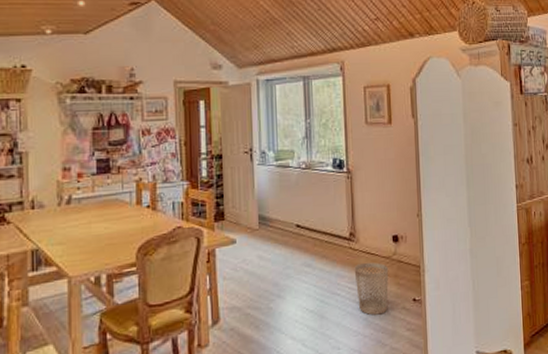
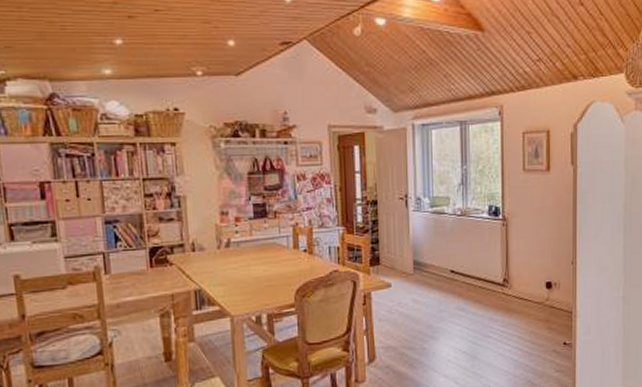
wastebasket: present [354,262,389,315] -> none [506,307,541,357]

